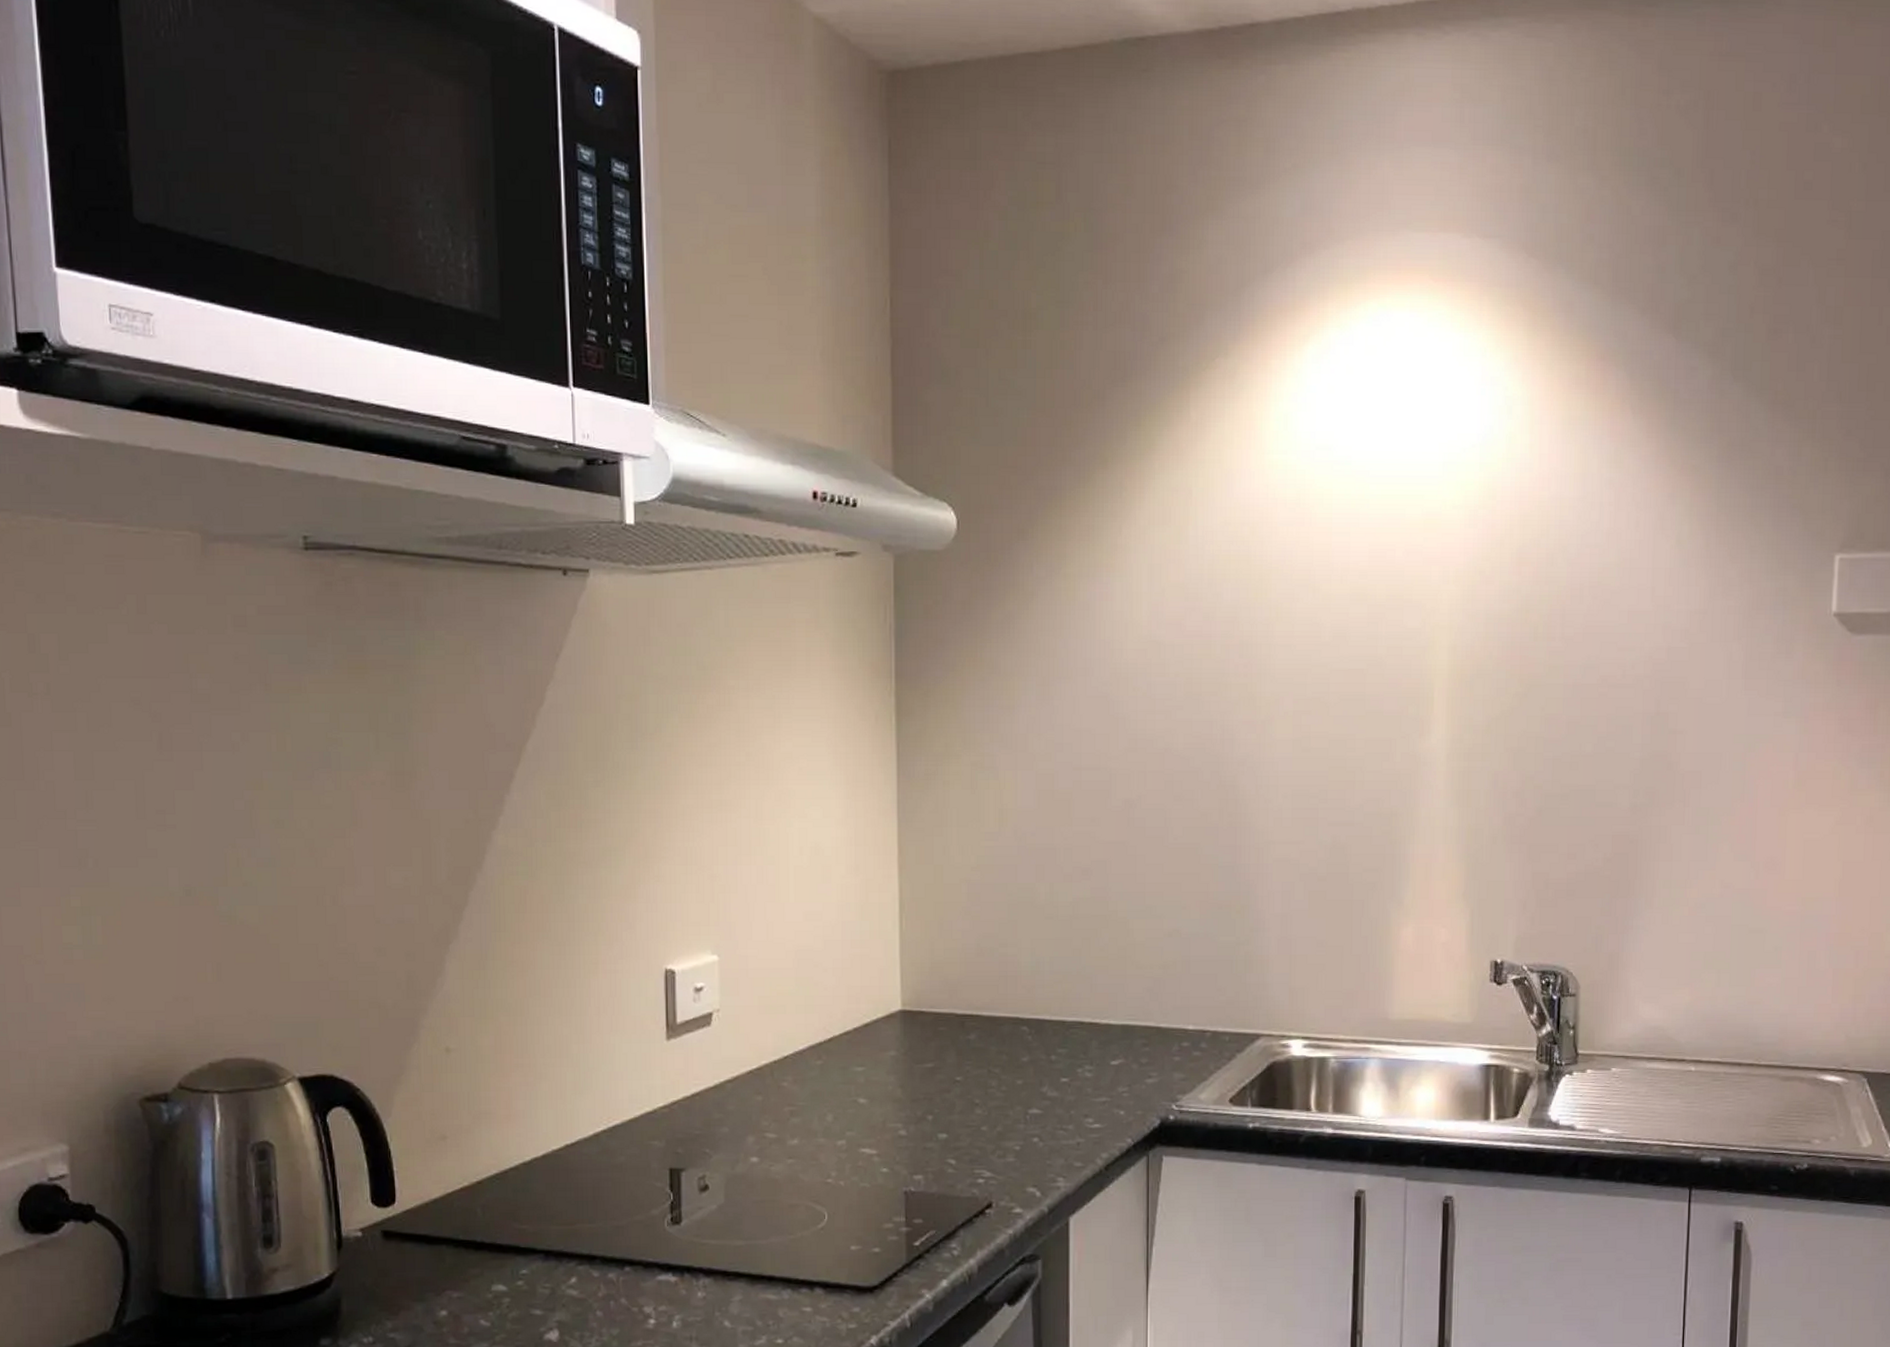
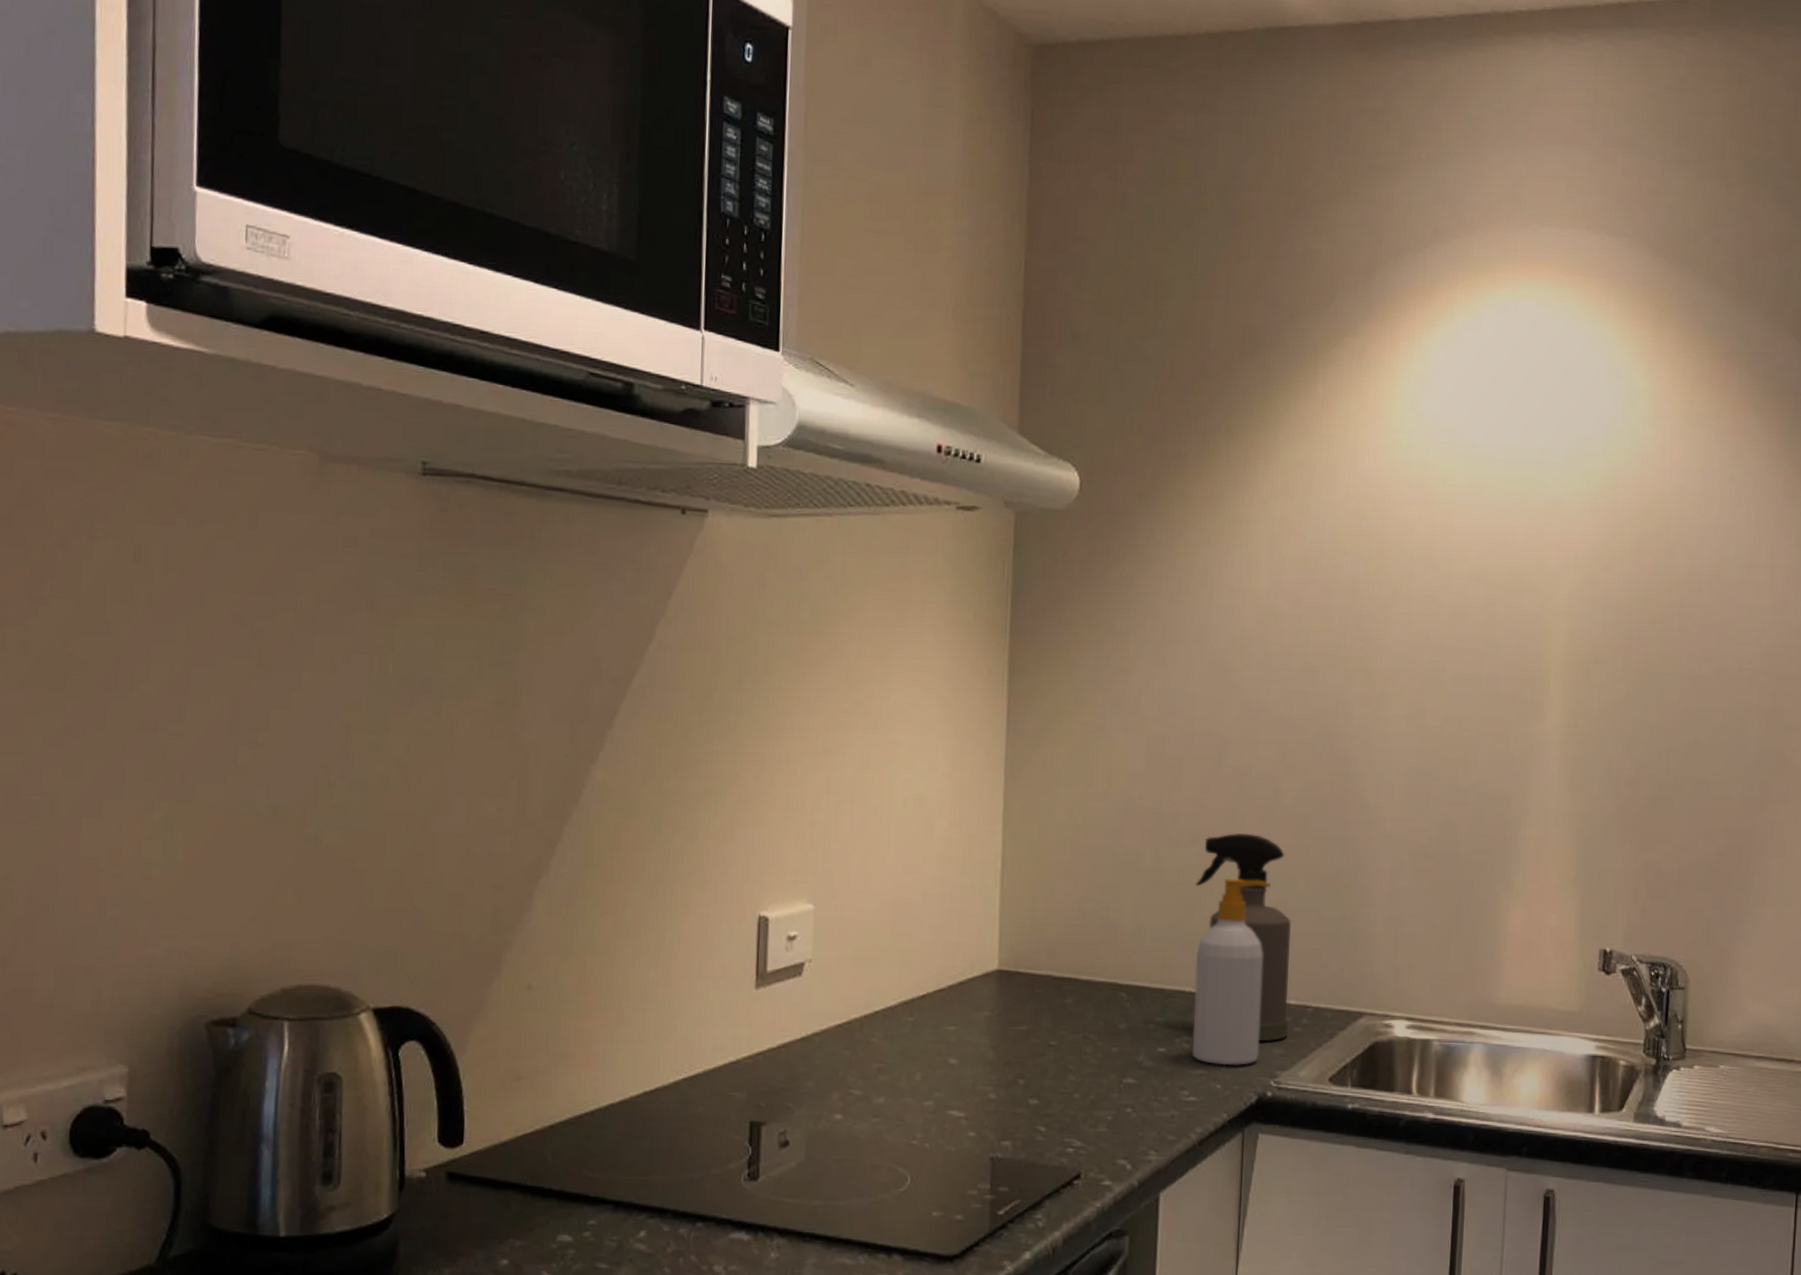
spray bottle: none [1090,864,1188,1067] -> present [1195,832,1292,1042]
soap bottle: none [1094,909,1165,1092] -> present [1192,877,1271,1066]

